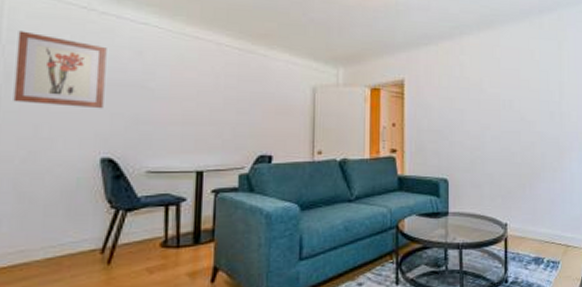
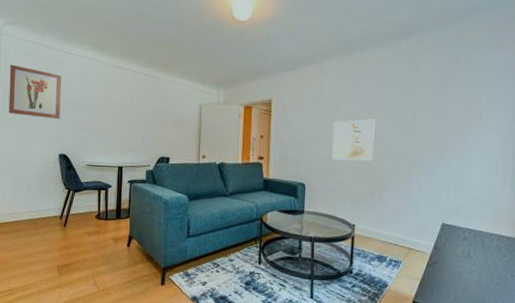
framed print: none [476,101,522,149] -> present [332,118,375,161]

